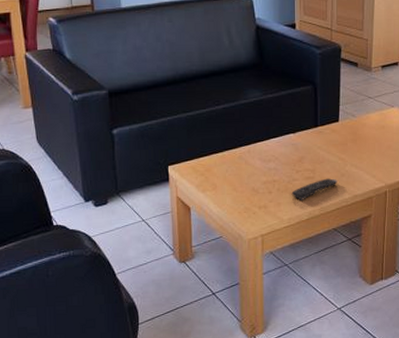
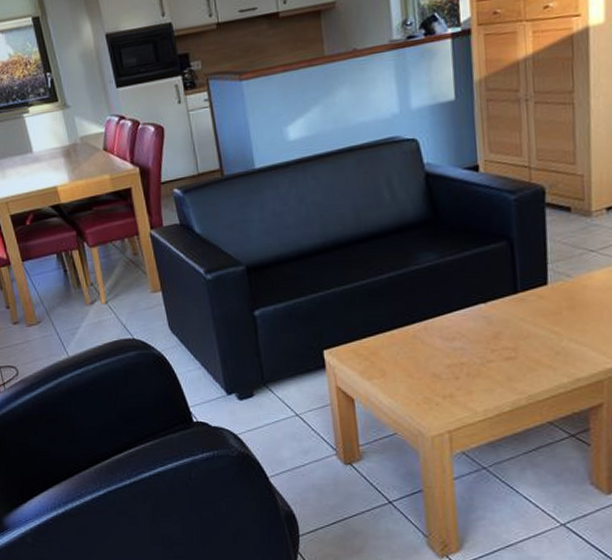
remote control: present [291,178,338,200] -> none [486,358,551,387]

